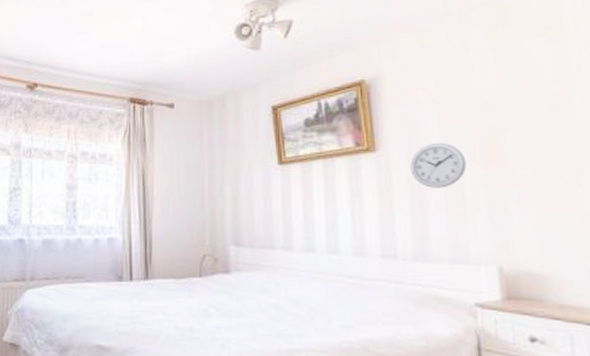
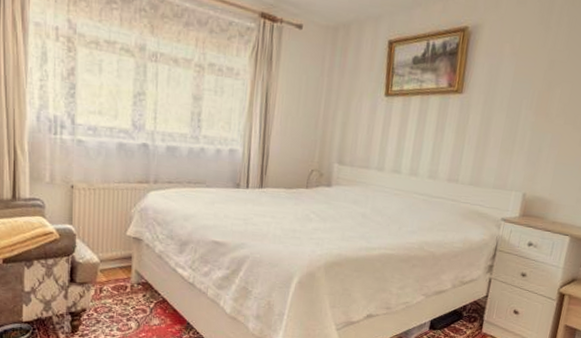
wall clock: present [410,142,467,188] -> none [483,91,525,130]

